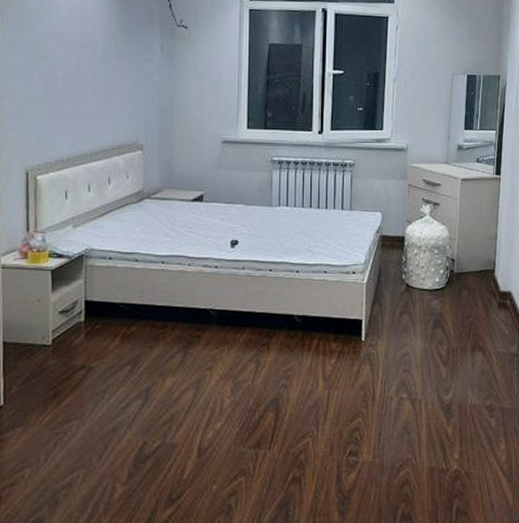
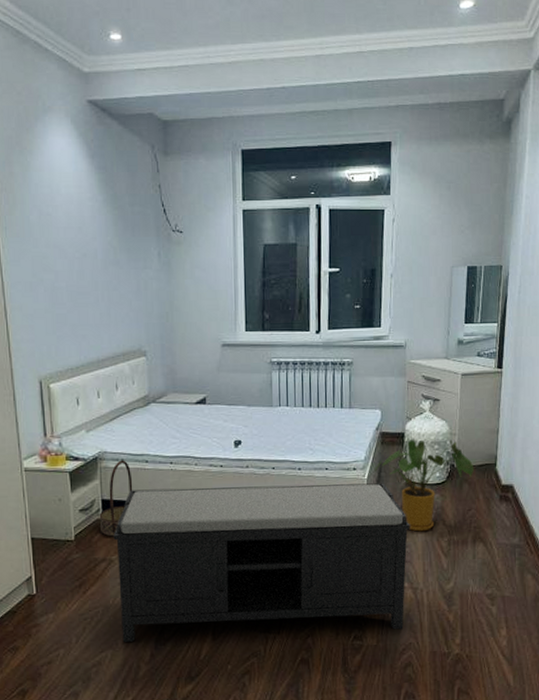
basket: none [80,258,120,342] -> present [99,460,133,537]
bench: none [95,287,410,460] -> present [113,483,411,642]
house plant: none [373,244,473,339] -> present [374,440,474,532]

